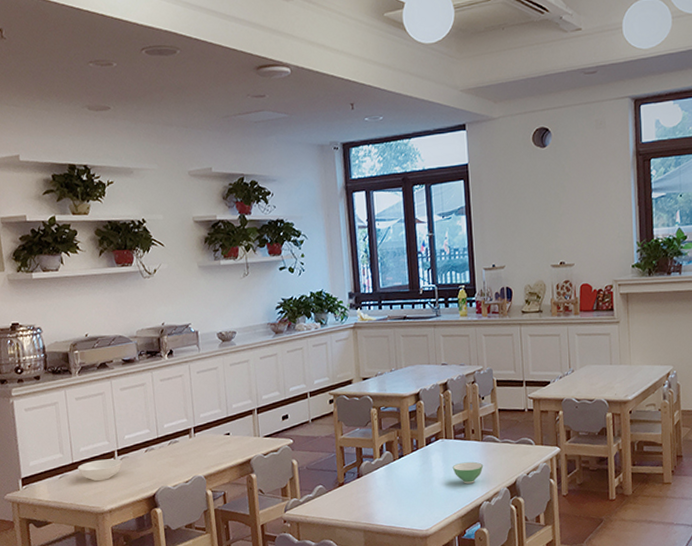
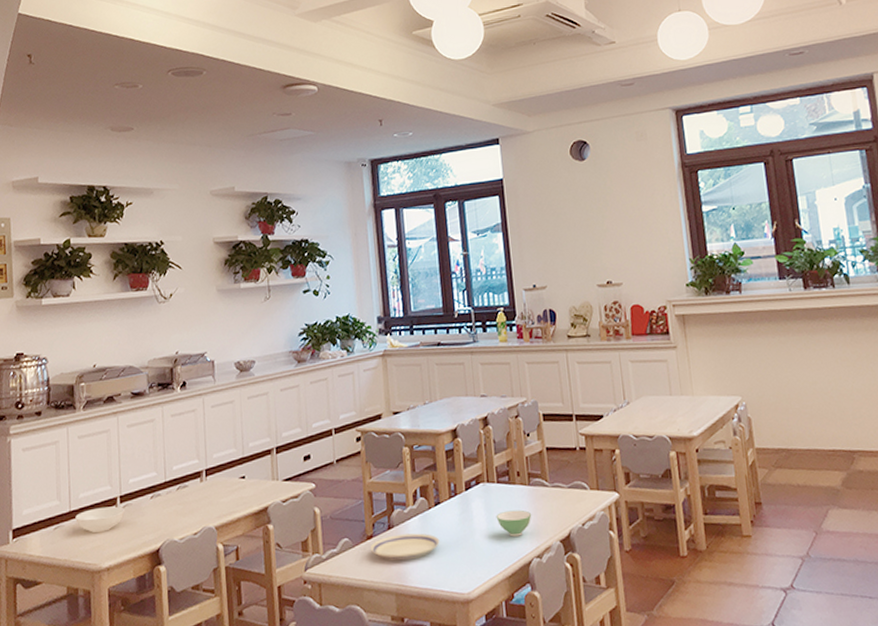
plate: none [341,481,403,504] -> present [370,533,440,561]

